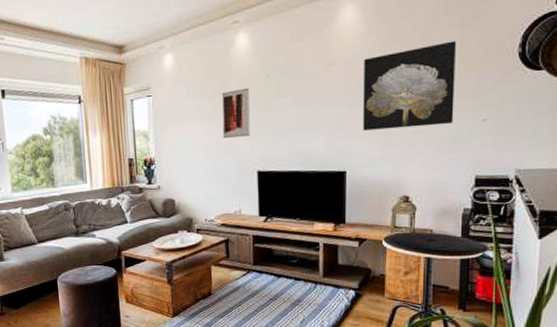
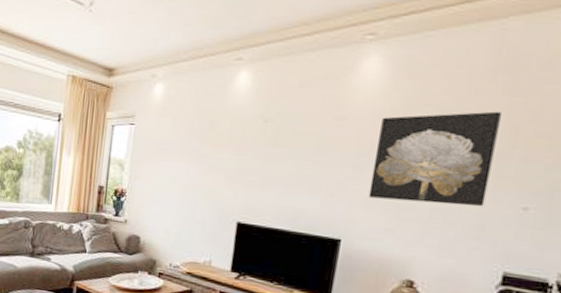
wall art: present [221,87,250,138] -> none [204,130,243,183]

